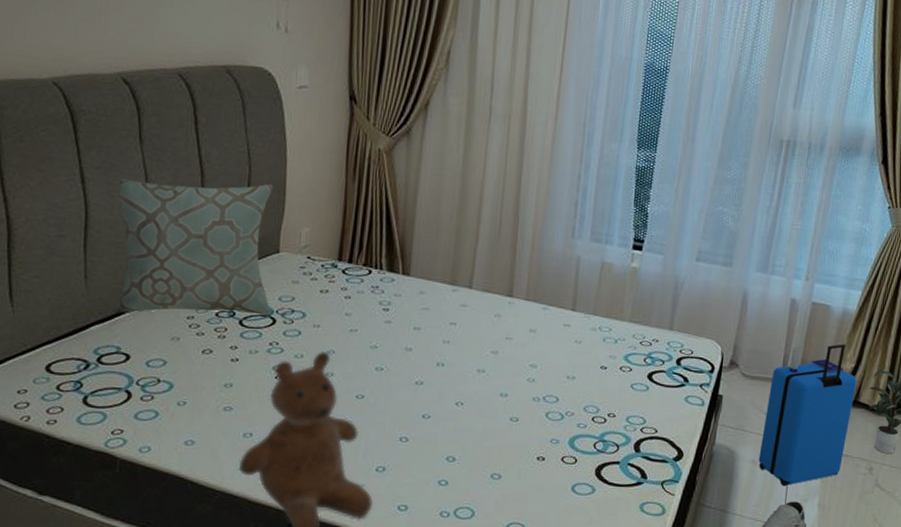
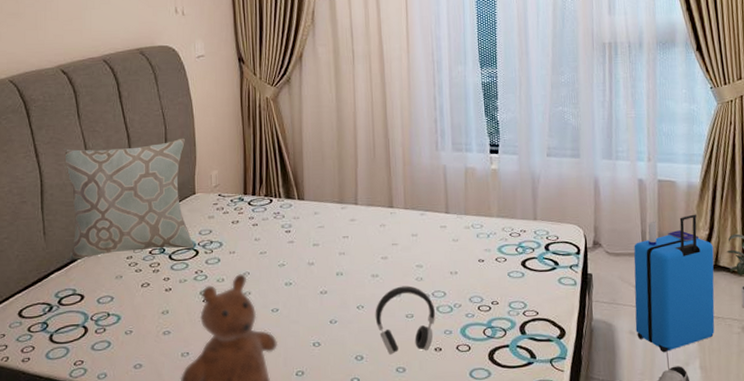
headphones: none [474,385,544,460] -> present [375,286,435,355]

